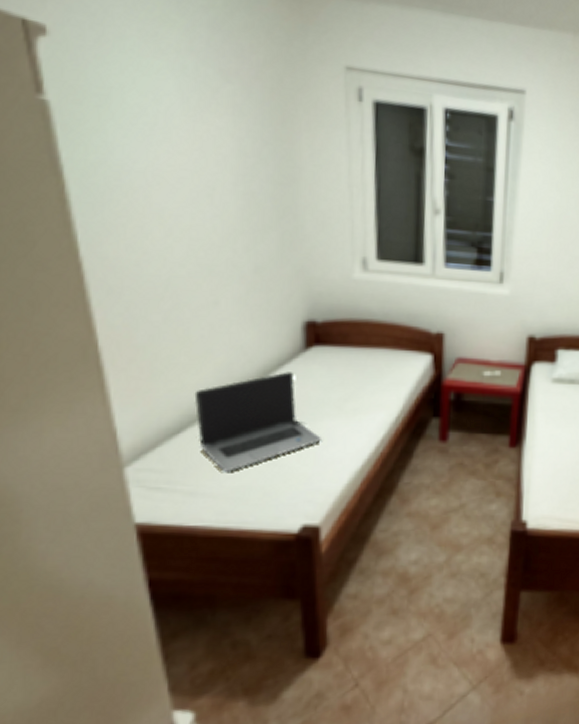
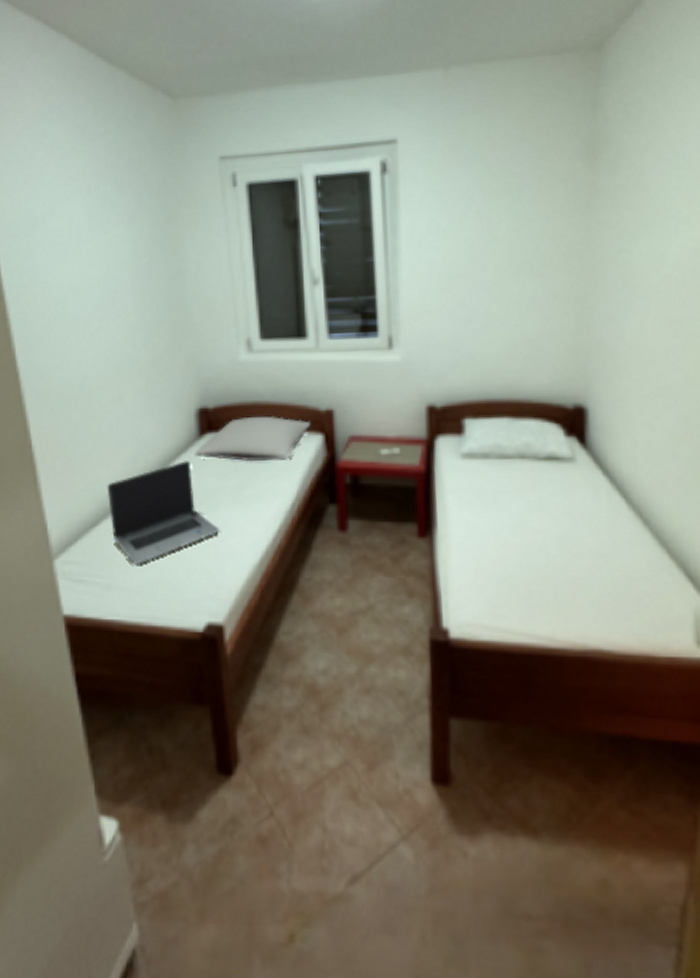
pillow: none [298,333,422,377] -> present [194,415,311,462]

